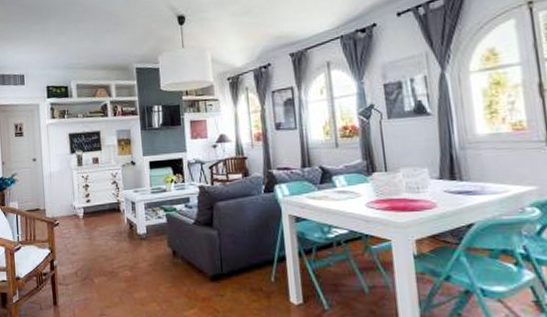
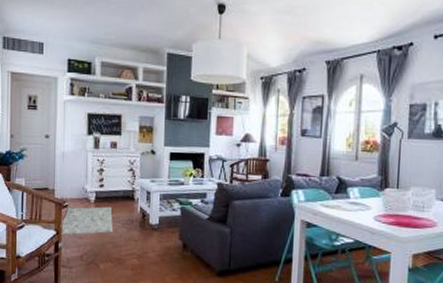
rug: none [53,221,104,253] -> present [60,206,114,235]

